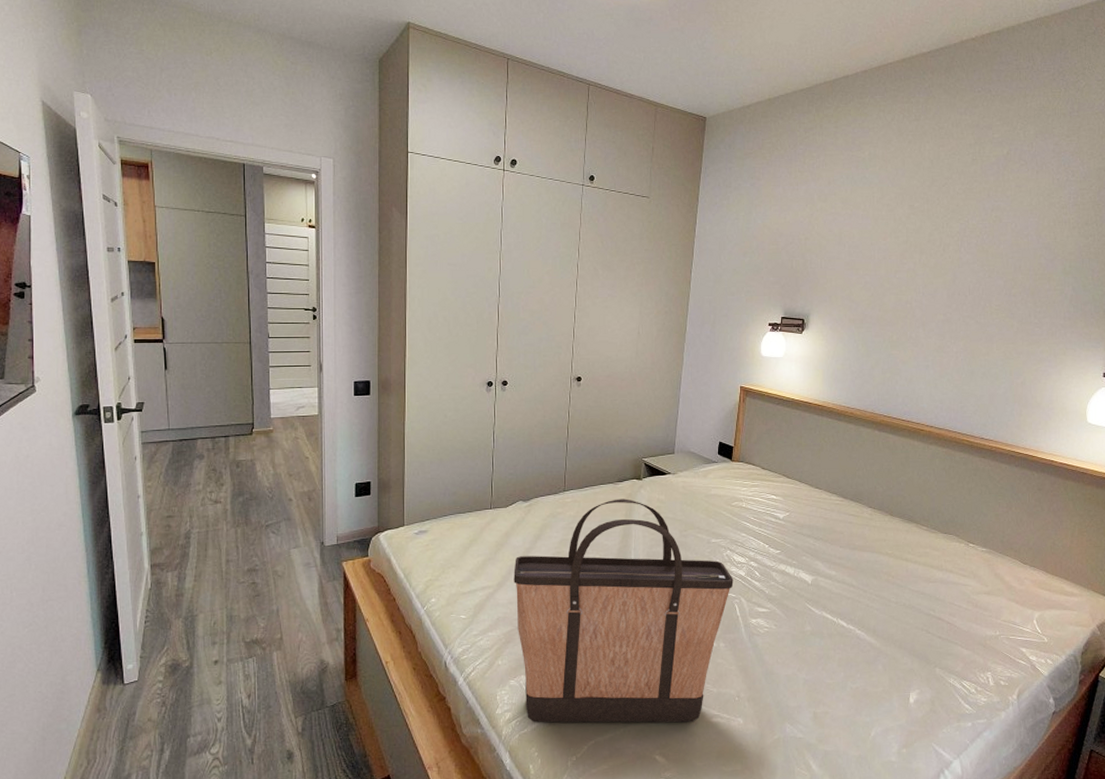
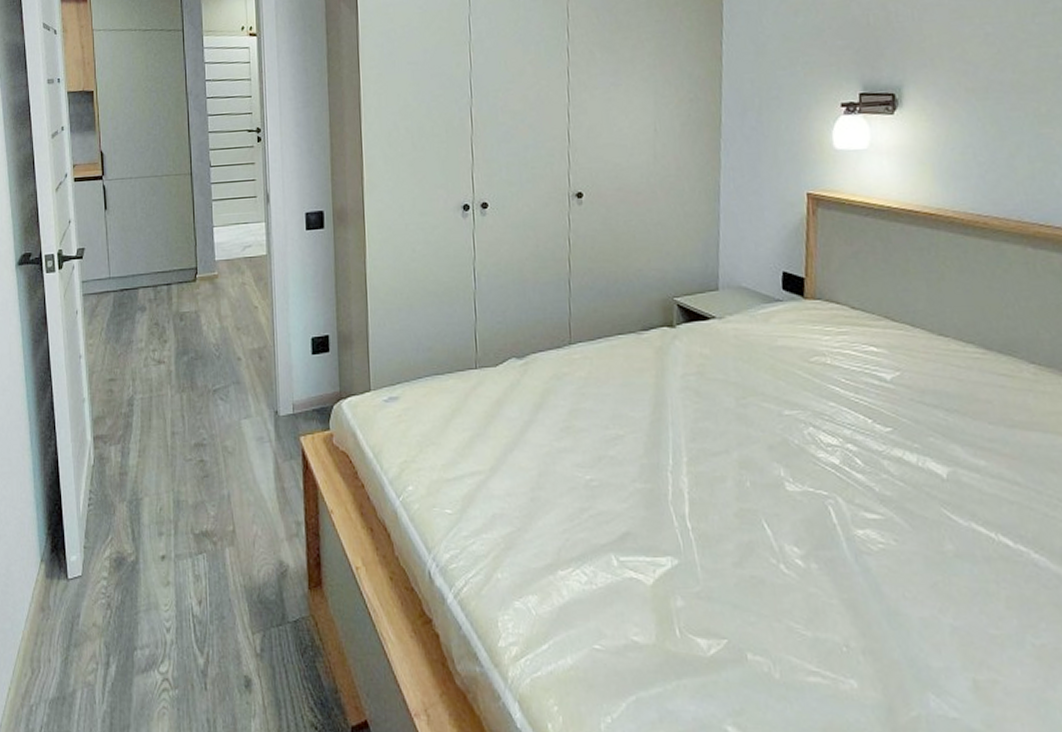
shopping bag: present [513,498,734,723] -> none [510,353,824,680]

